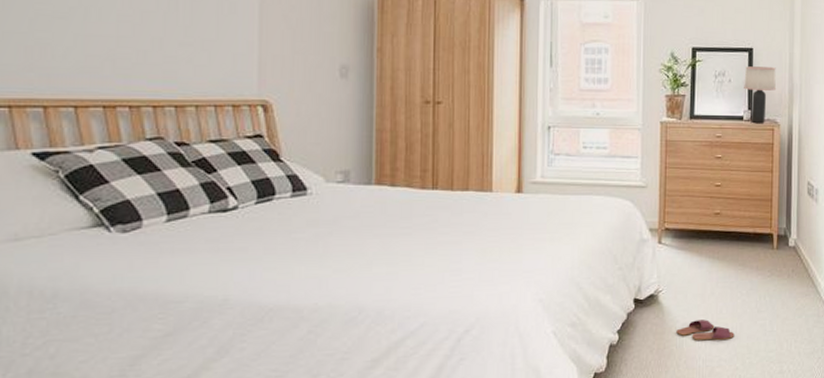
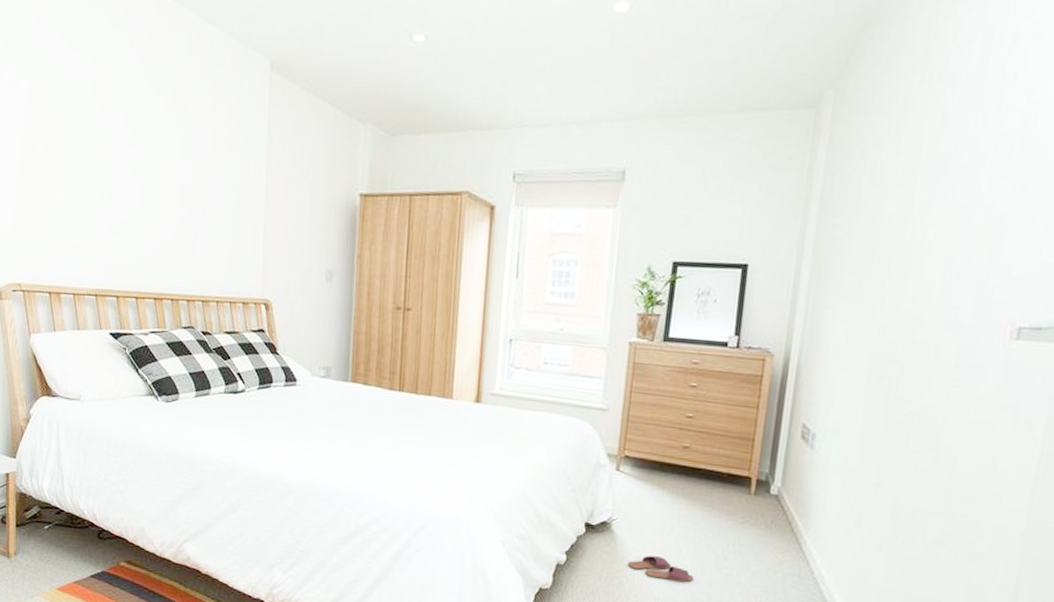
table lamp: present [744,66,776,124] -> none [732,285,776,353]

